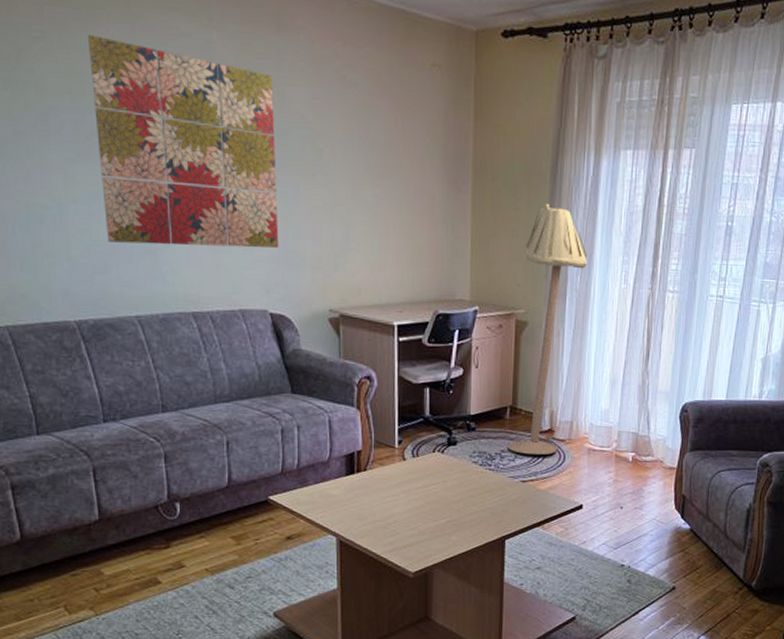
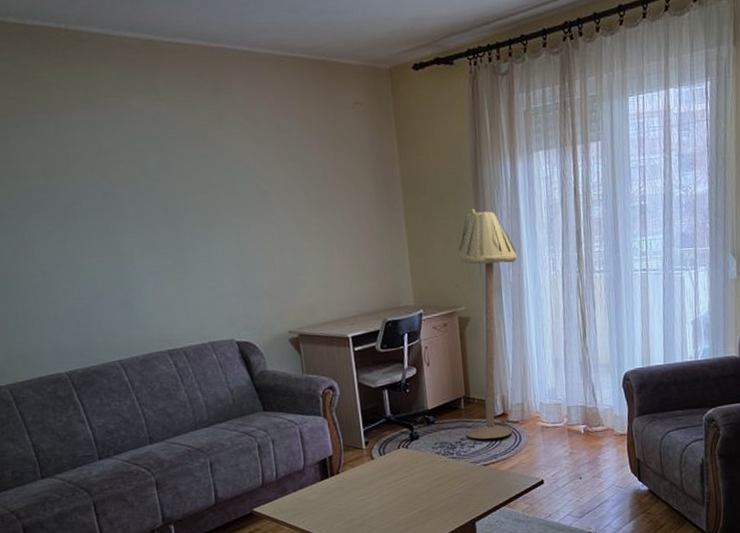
wall art: present [87,34,279,248] -> none [54,122,238,298]

